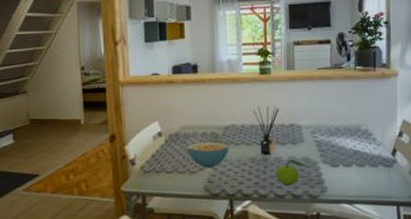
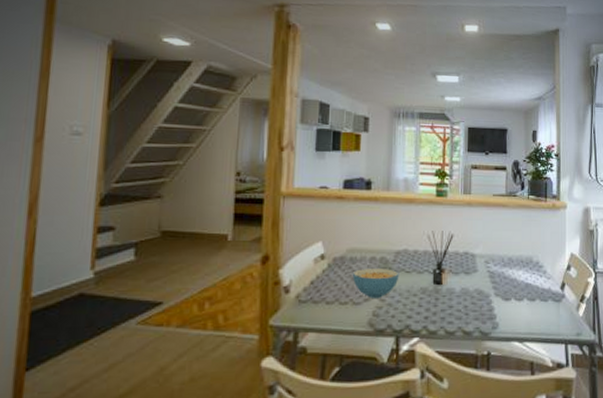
fruit: present [276,159,307,186] -> none [447,291,479,321]

